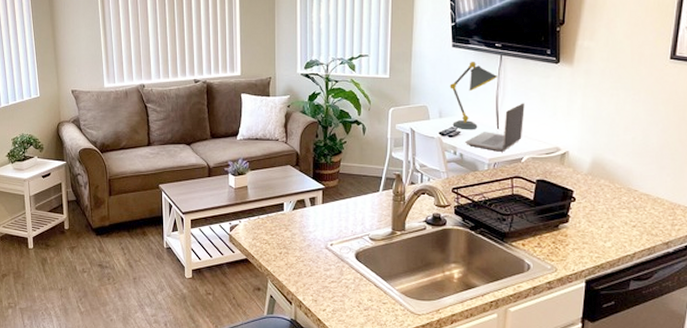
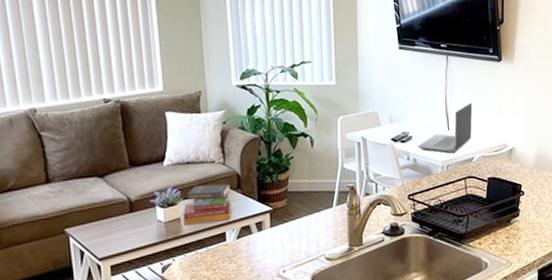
books: none [250,160,290,193] -> present [183,183,232,226]
desk lamp: present [450,62,498,130] -> none [398,64,446,134]

